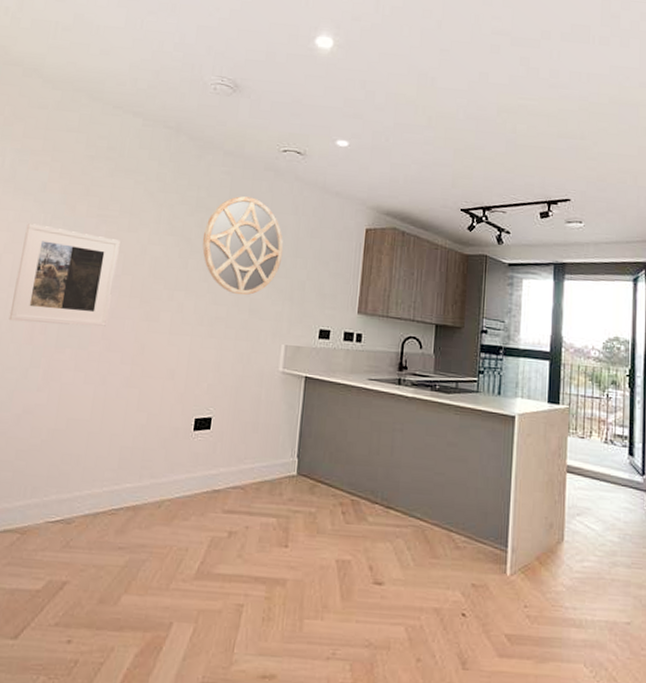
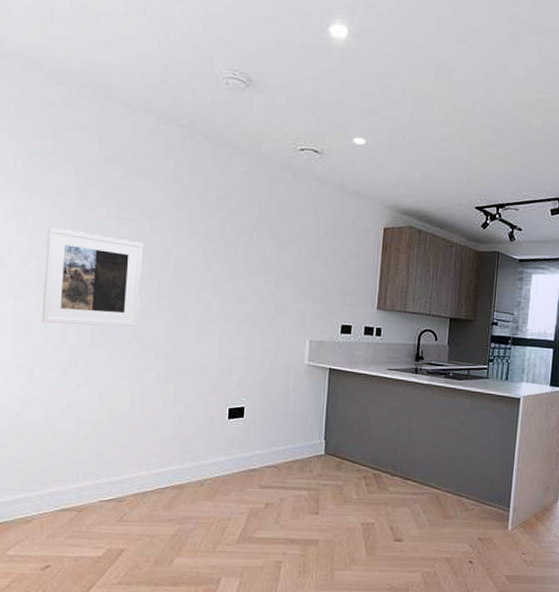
home mirror: present [202,196,284,296] -> none [224,197,305,295]

